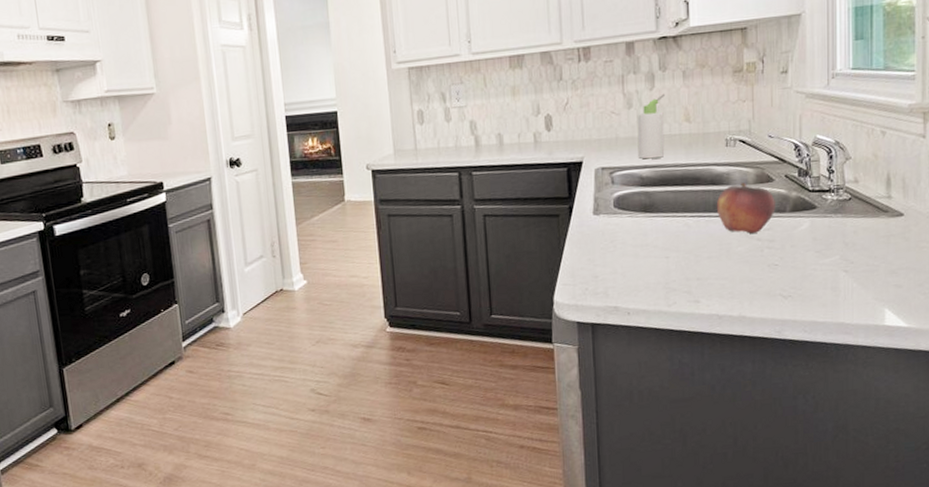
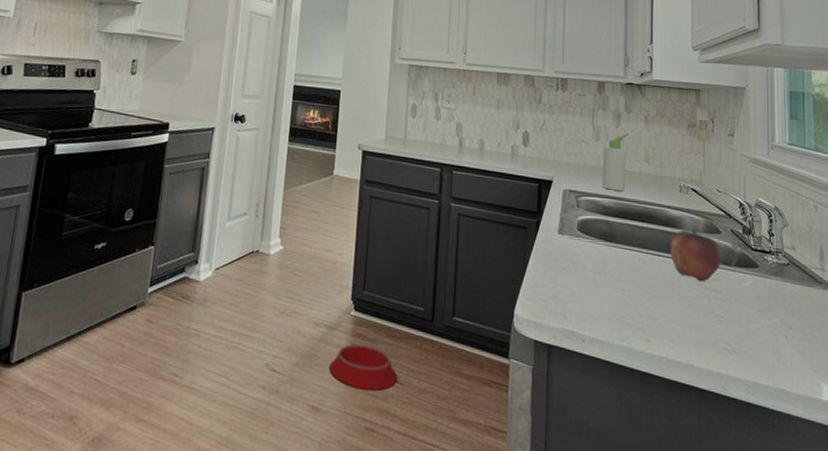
pet bowl: none [373,356,443,396] -> present [329,344,398,391]

